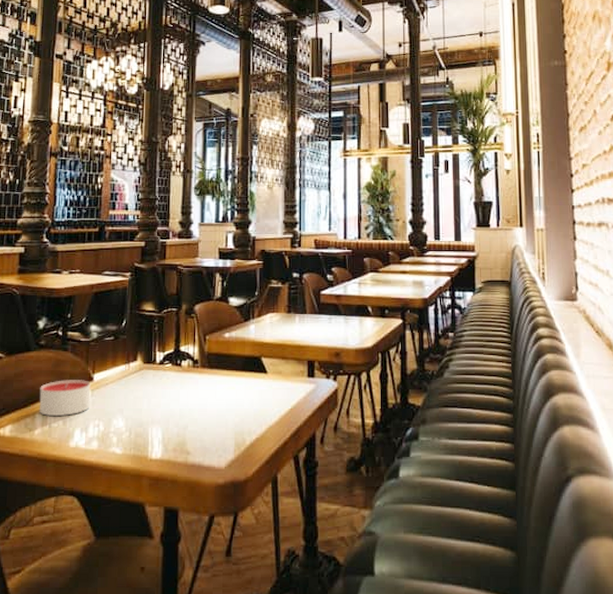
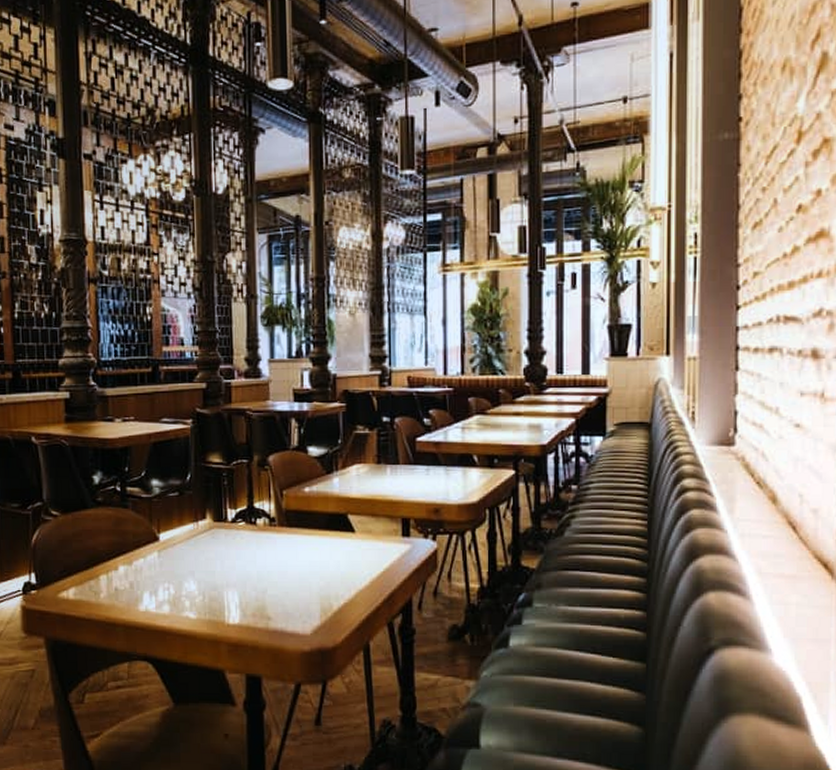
candle: present [39,380,91,416] -> none [101,540,158,578]

